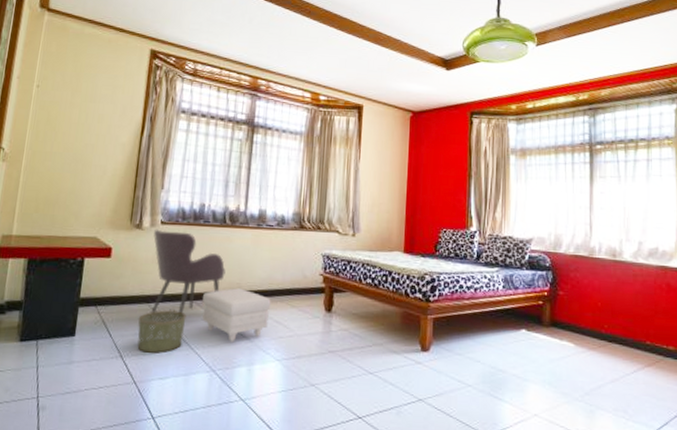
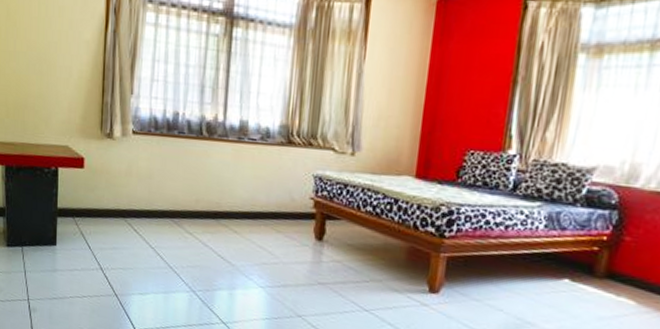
basket: present [137,309,187,353] -> none [115,225,164,269]
armchair: present [150,229,226,319] -> none [126,139,204,237]
ottoman: present [202,288,271,342] -> none [179,207,254,265]

